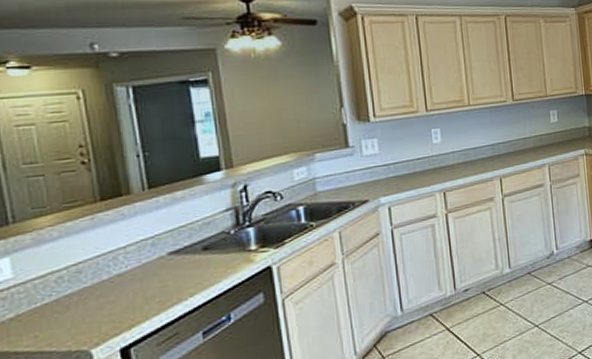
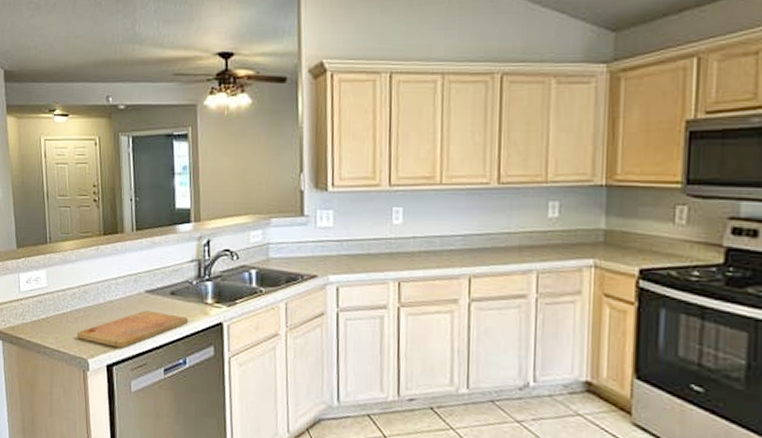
cutting board: none [70,269,229,330] -> present [77,310,189,348]

